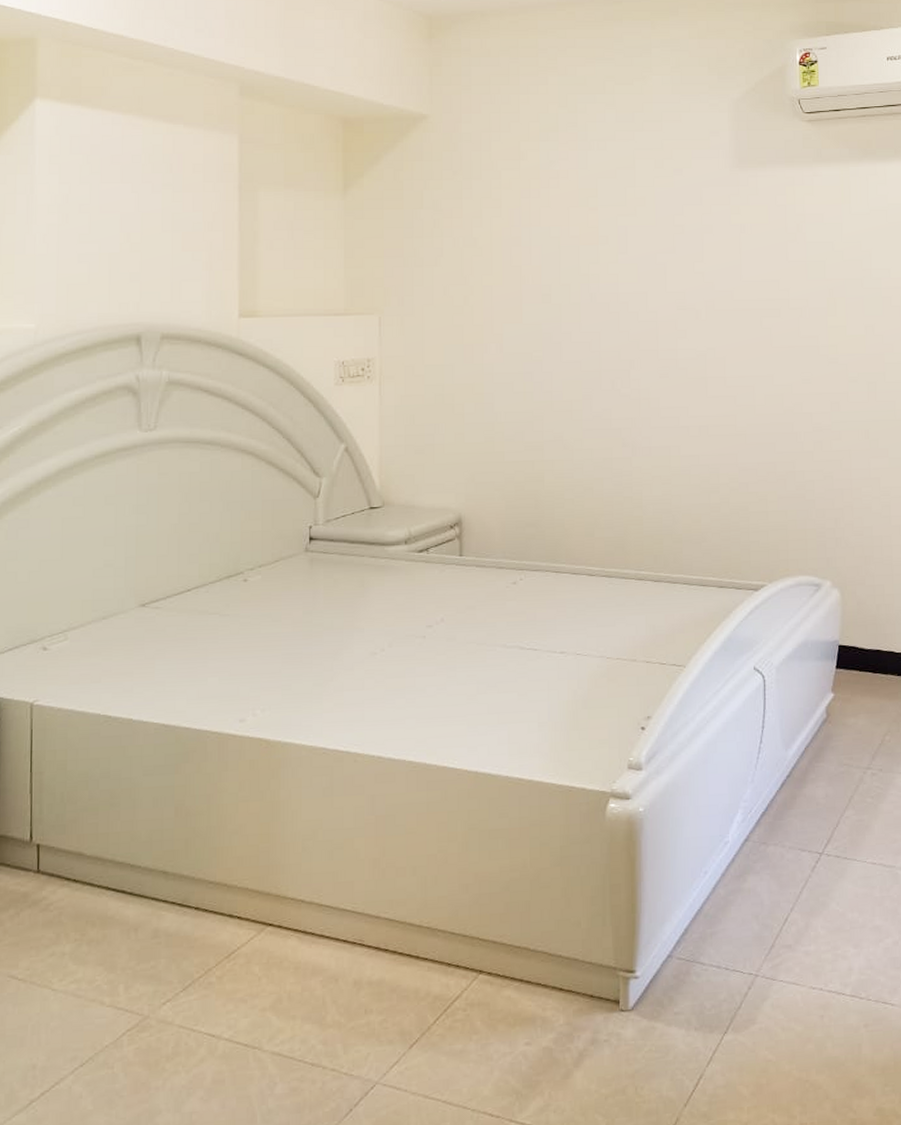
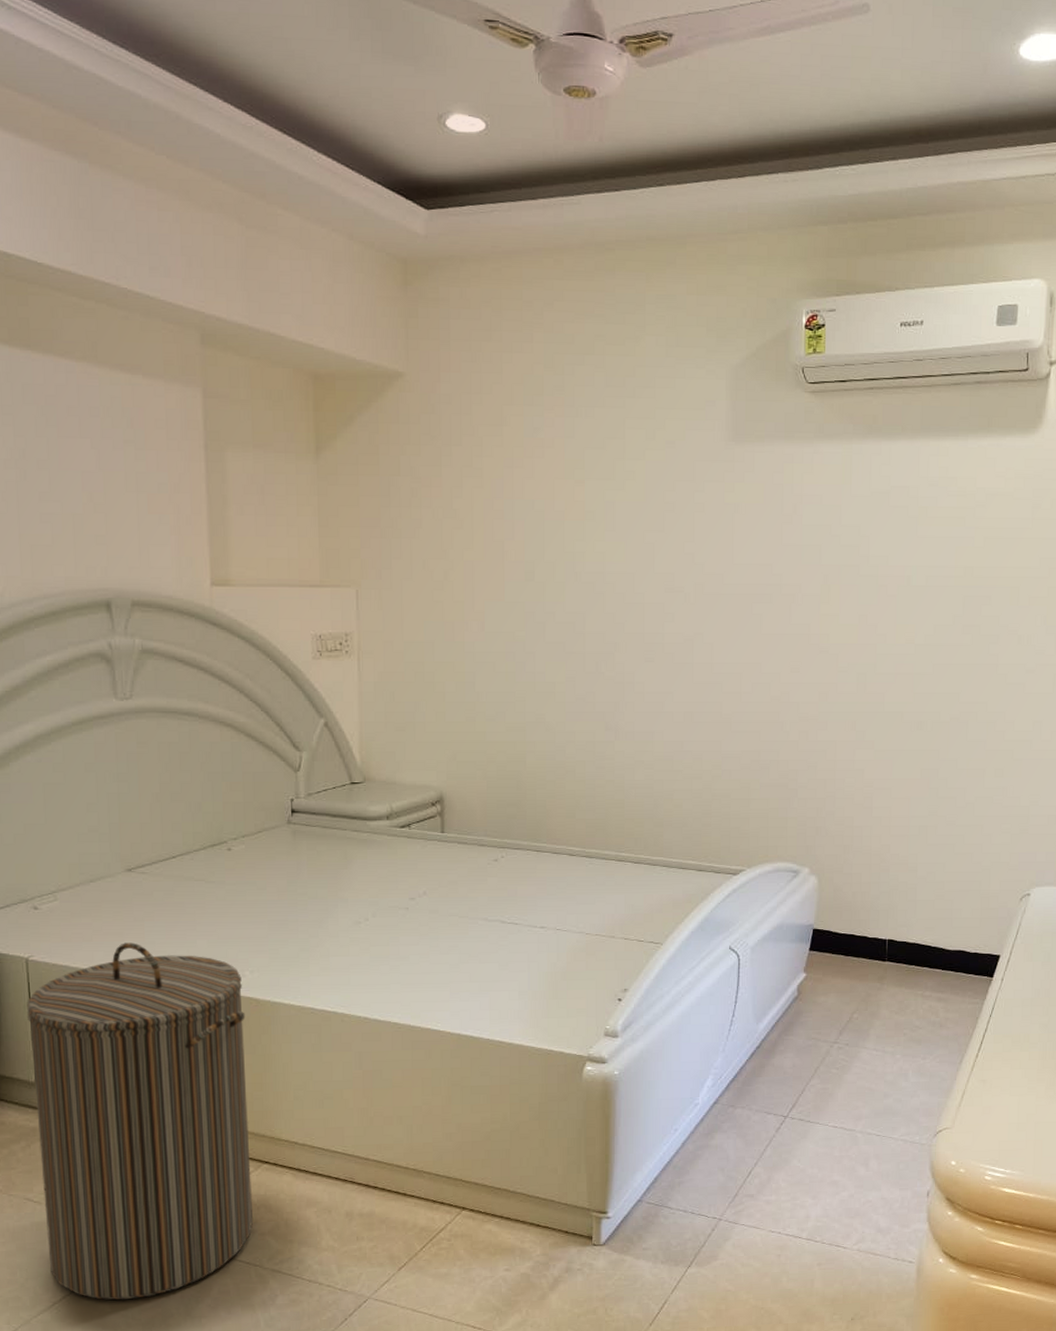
laundry hamper: none [27,682,255,1096] -> present [27,942,253,1300]

